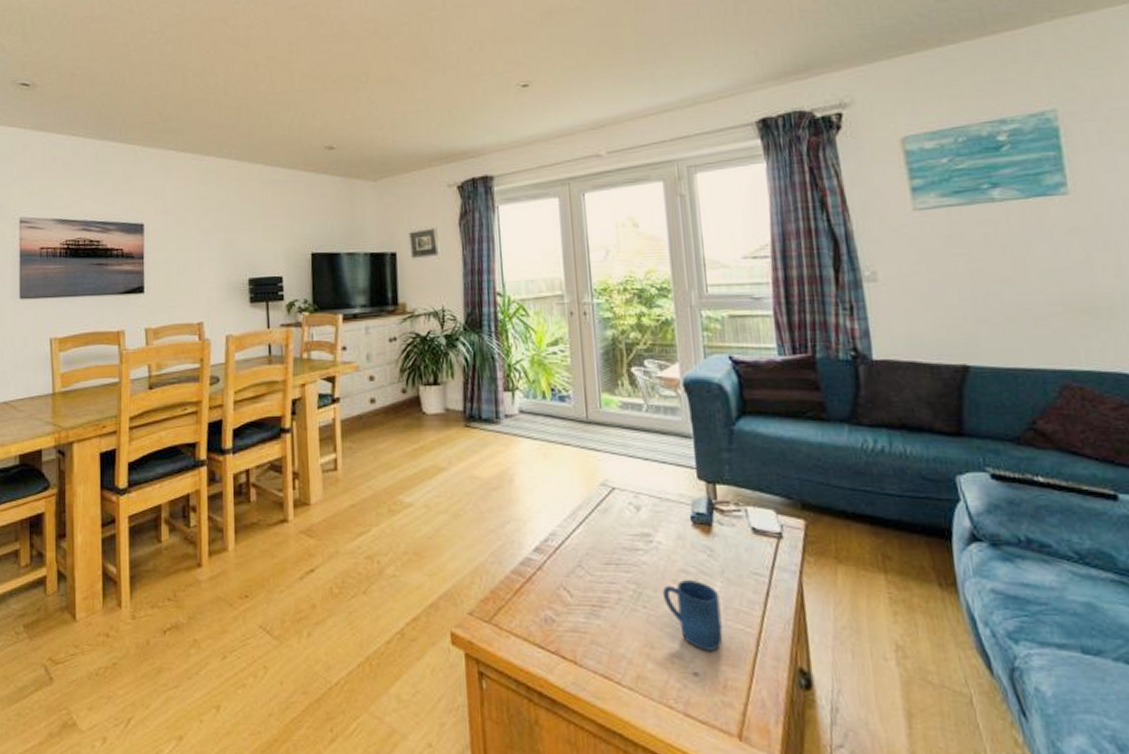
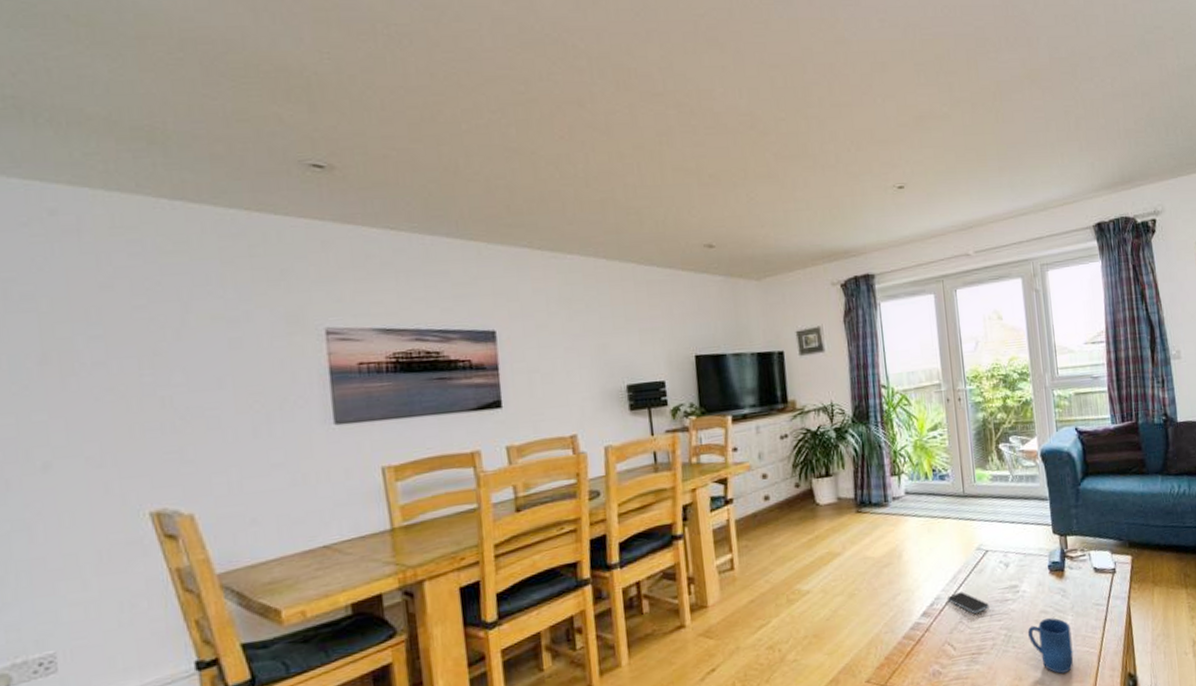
smartphone: none [565,531,615,560] -> present [948,592,989,615]

